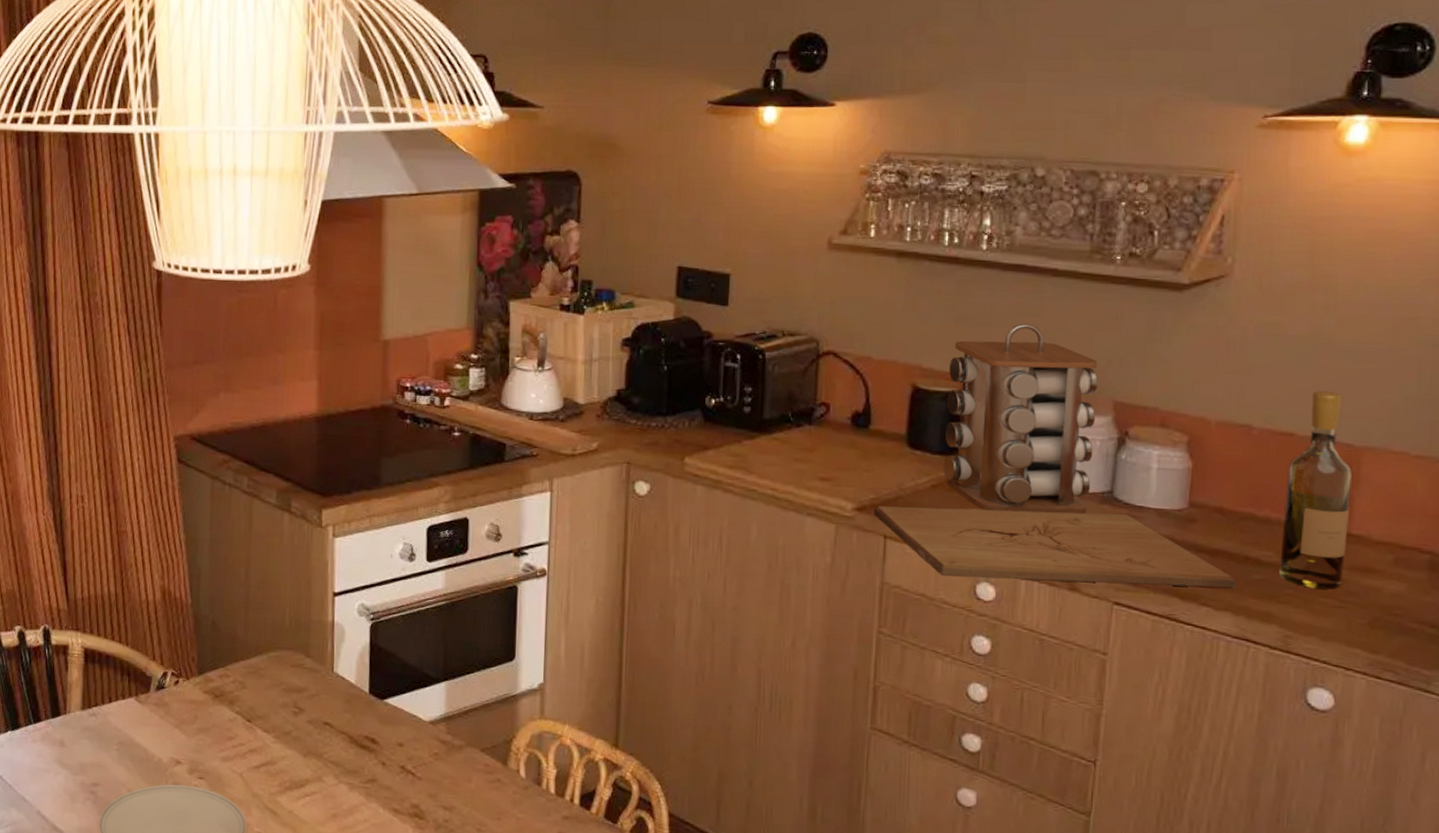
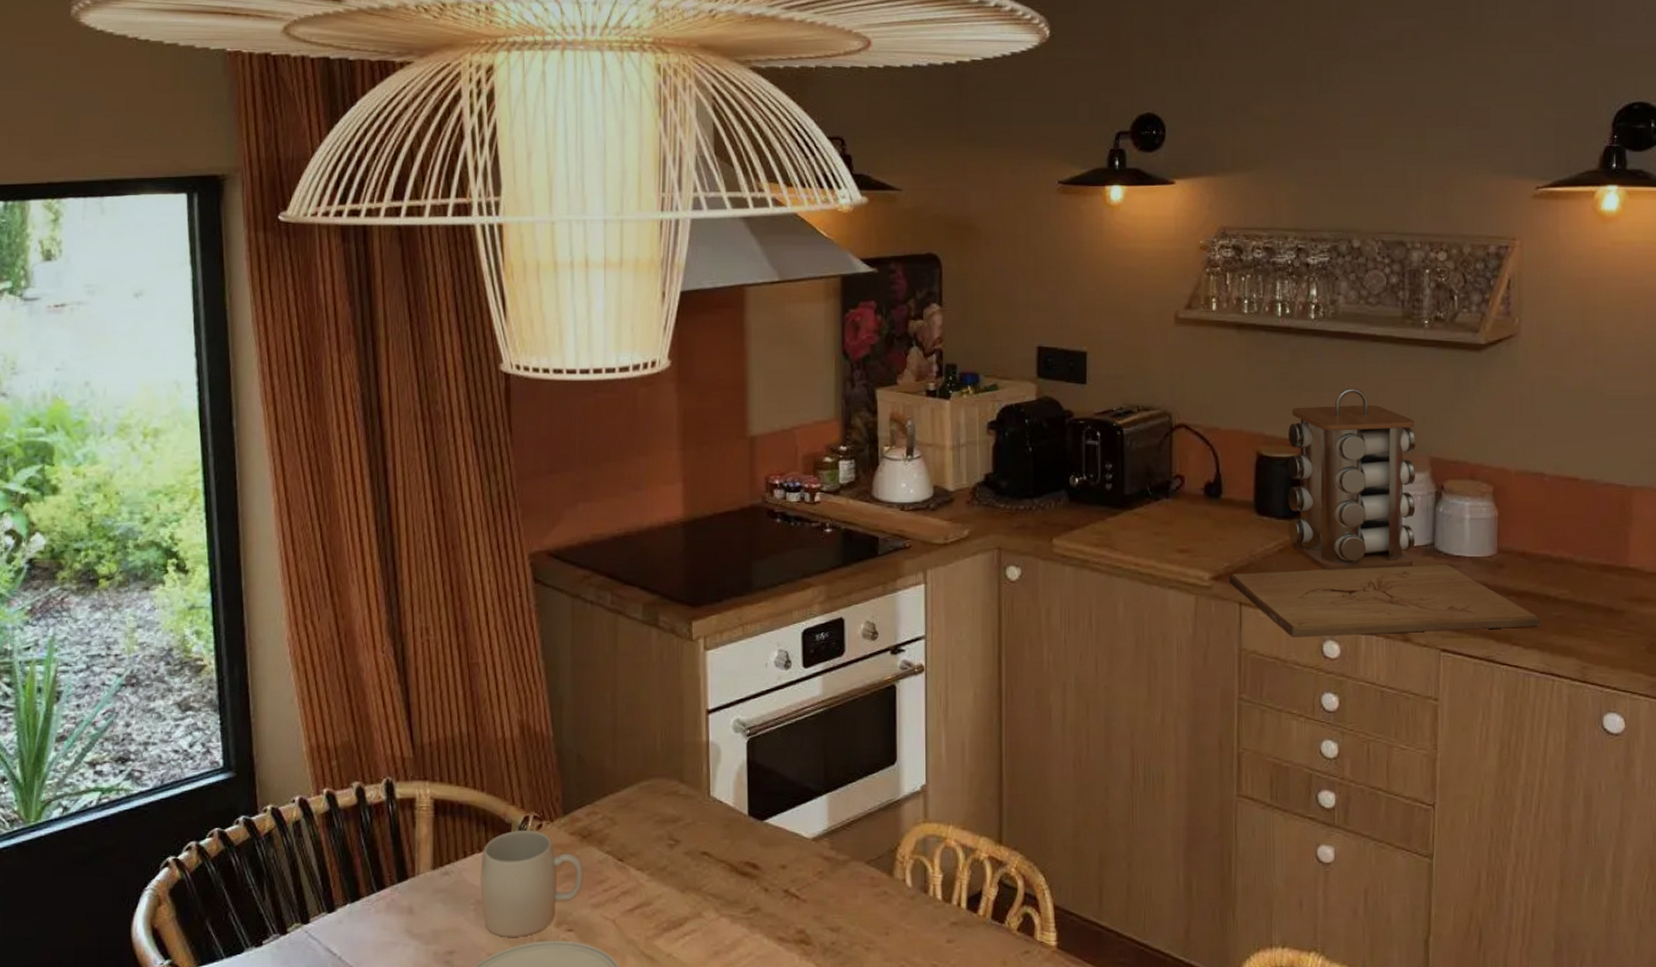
mug: none [123,683,215,779] -> present [480,829,583,937]
bottle: present [1279,390,1353,590] -> none [1574,437,1627,621]

